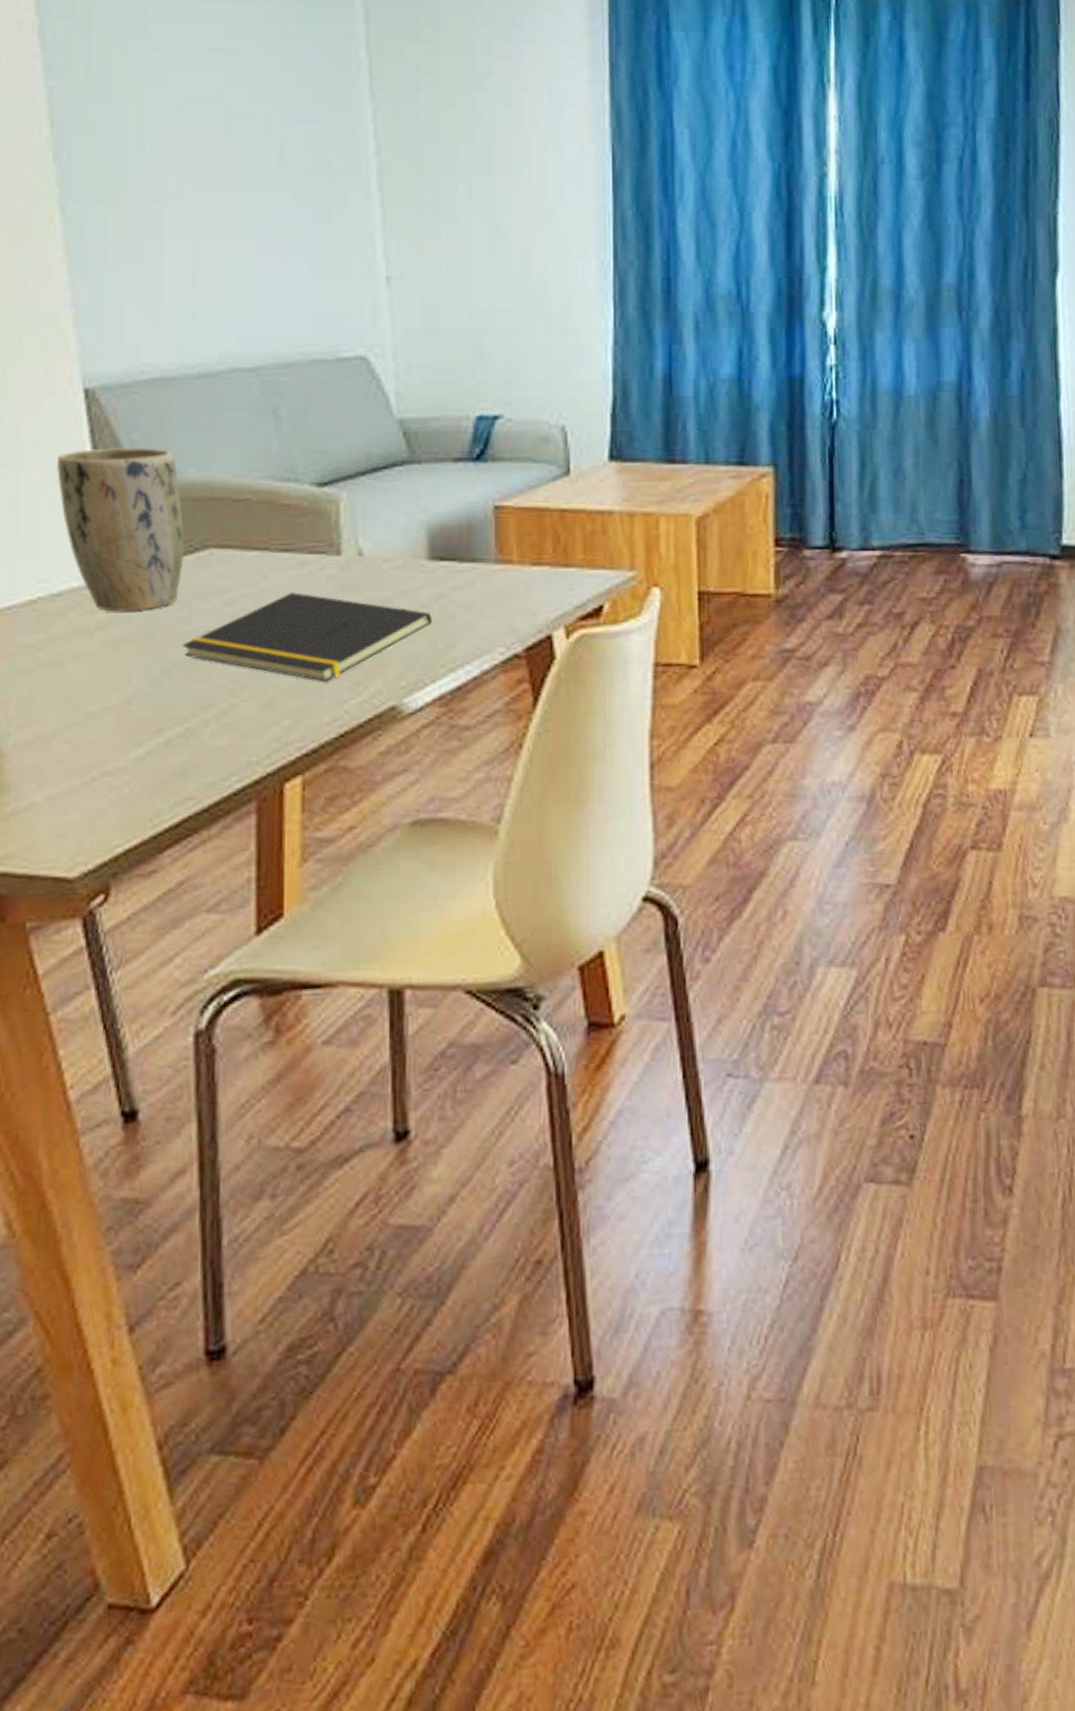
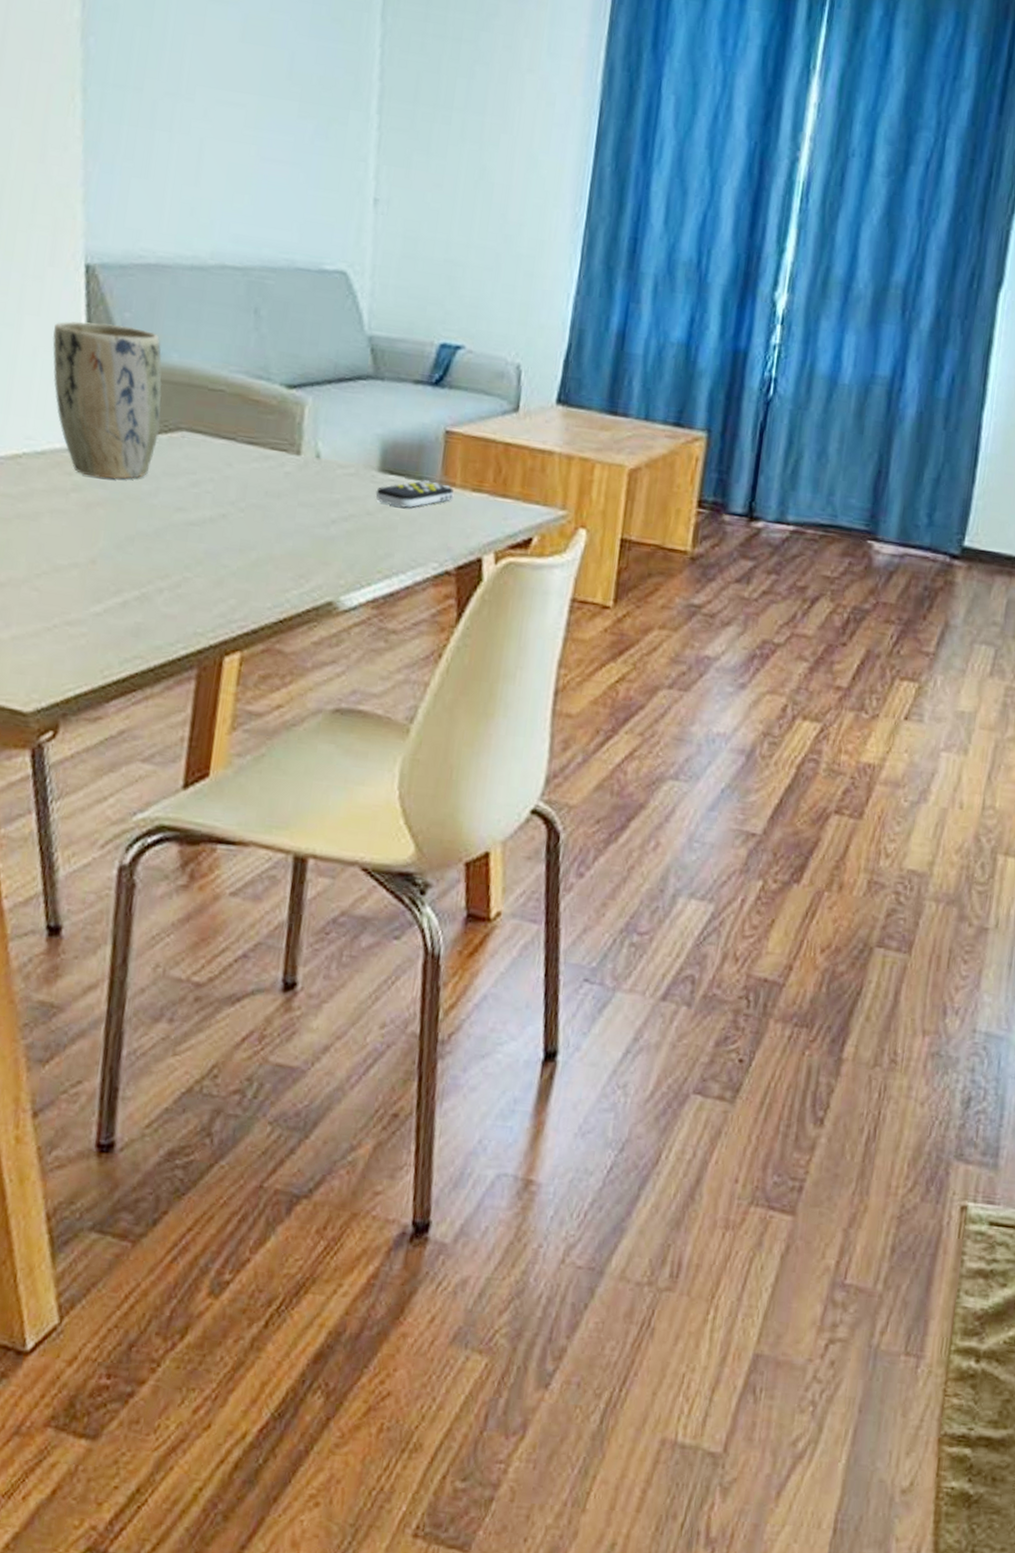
notepad: present [182,592,432,682] -> none [147,483,375,570]
remote control: none [428,561,513,594] -> present [375,480,454,508]

